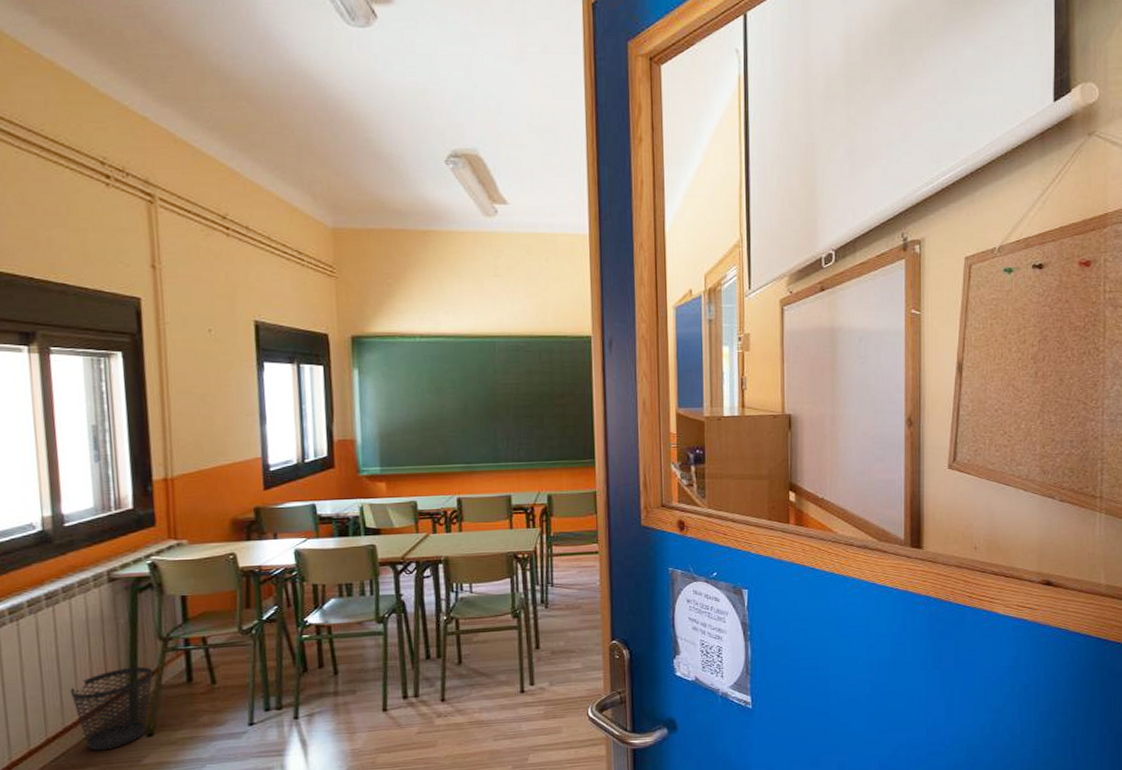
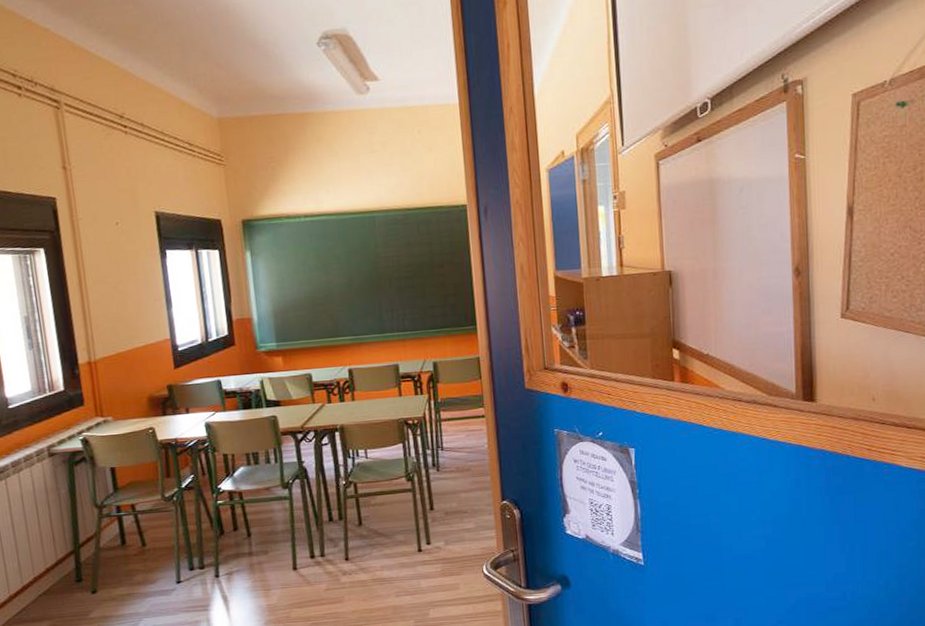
wastebasket: present [70,666,153,751] -> none [25,531,92,606]

